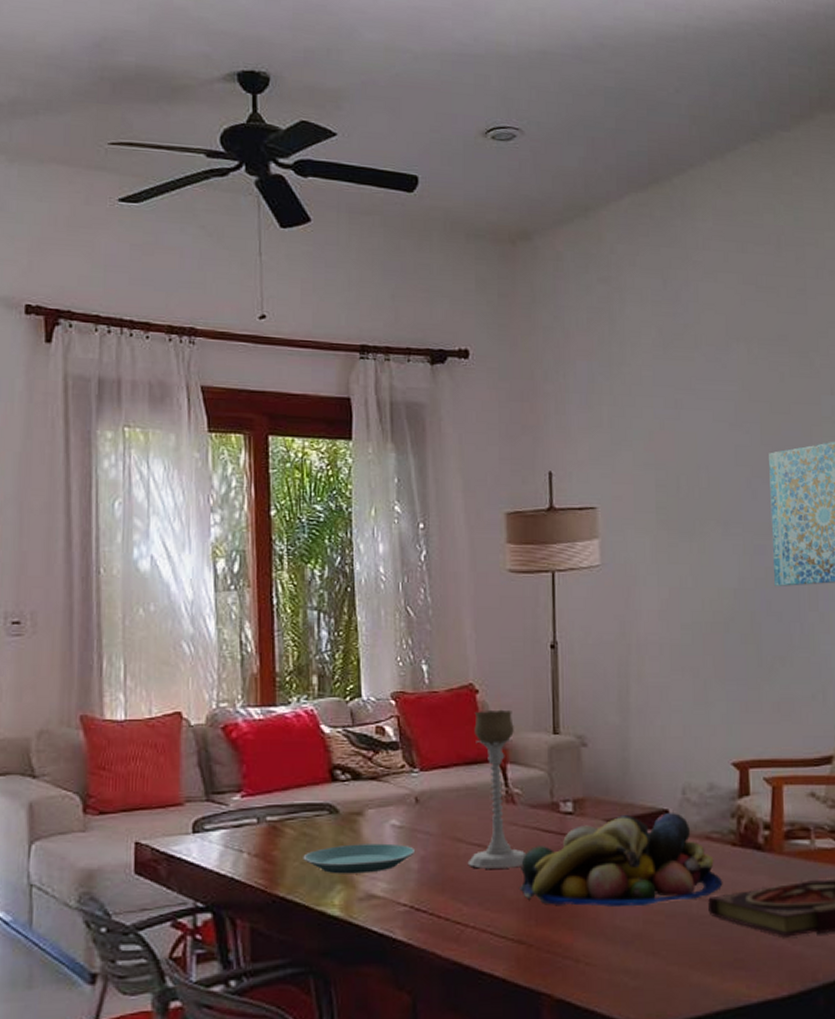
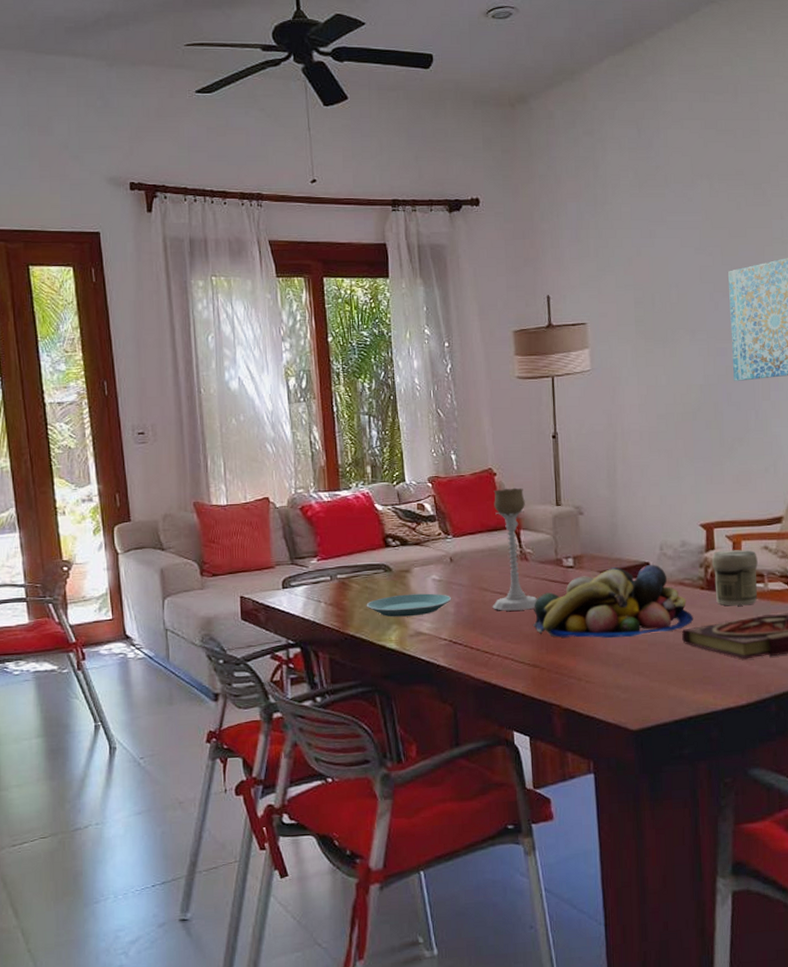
jar: none [746,796,803,868] -> present [711,549,758,606]

